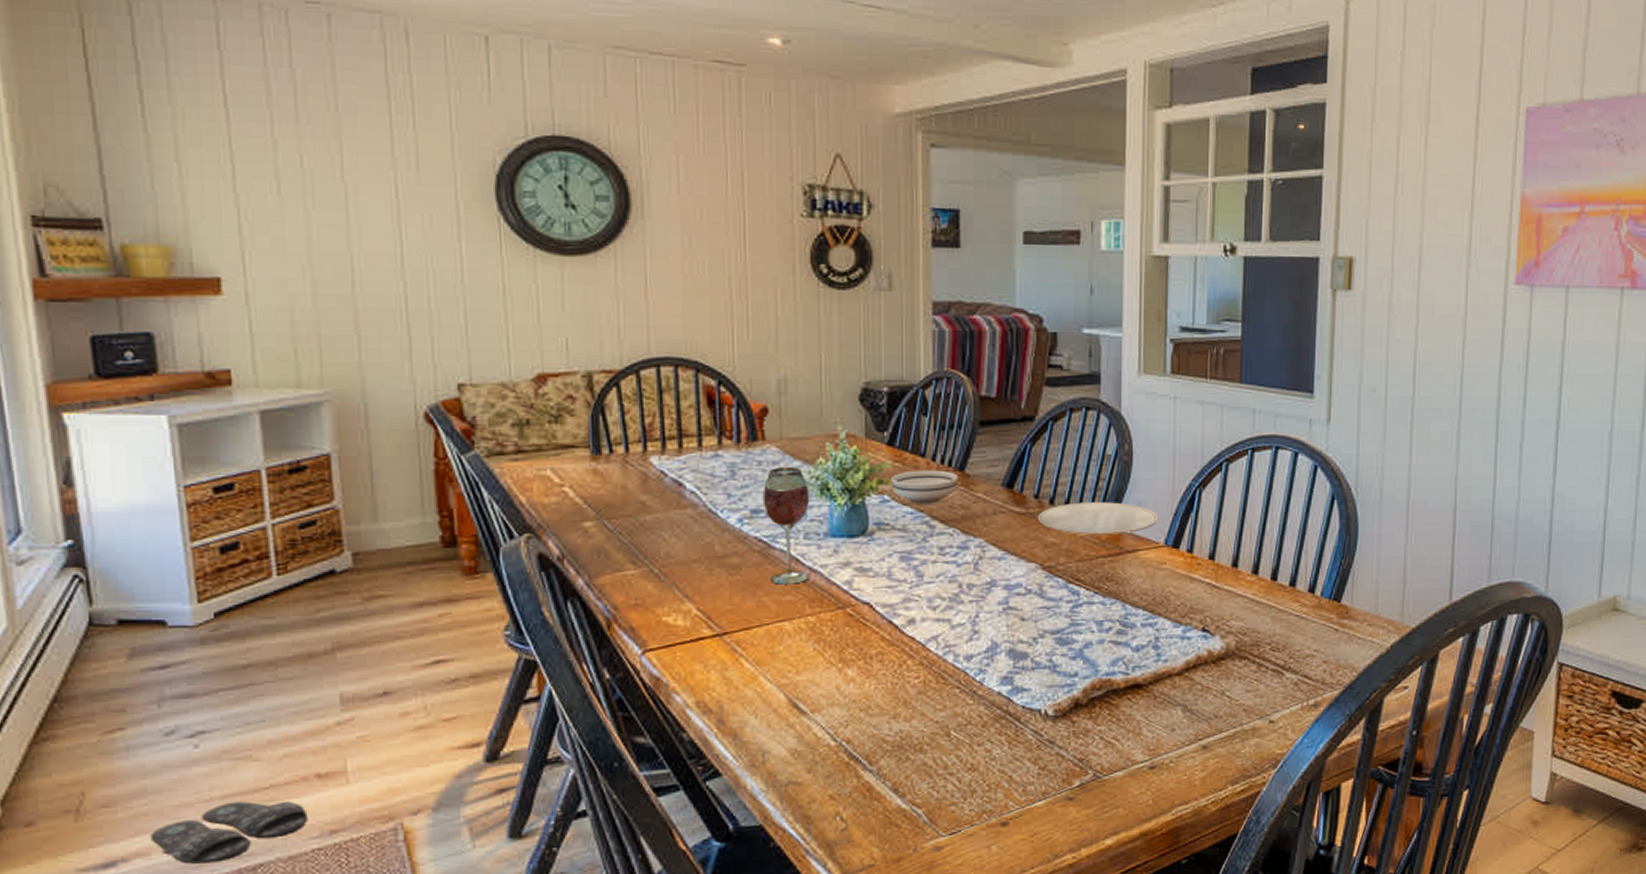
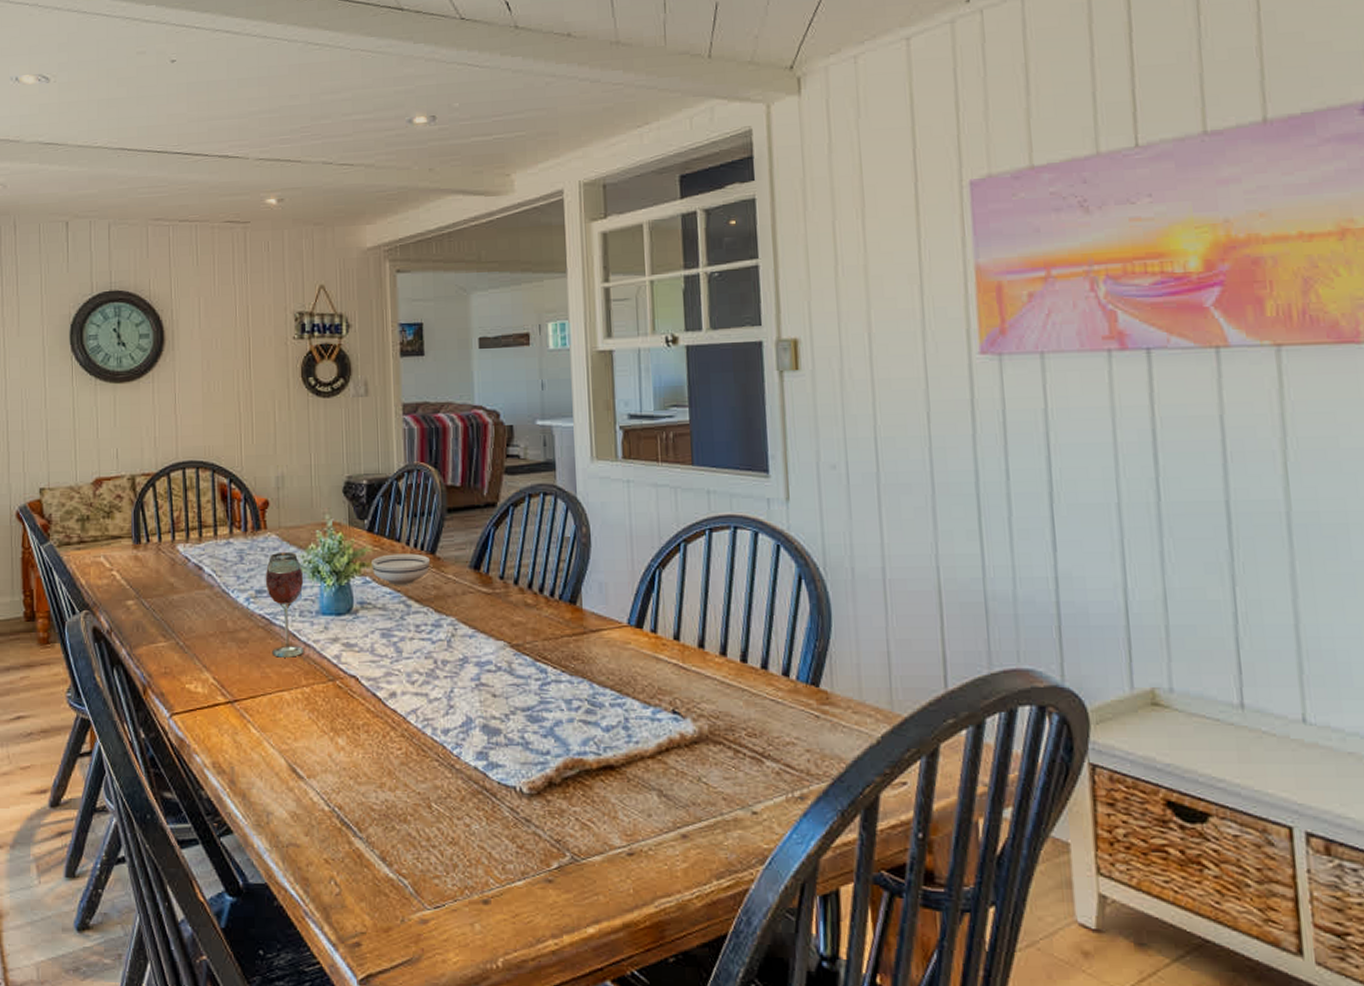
plate: present [1038,502,1159,535] -> none [504,582,620,615]

